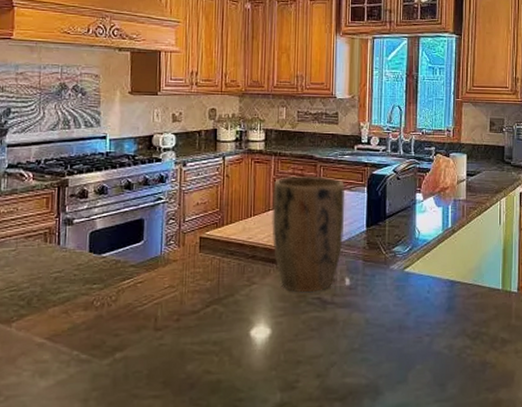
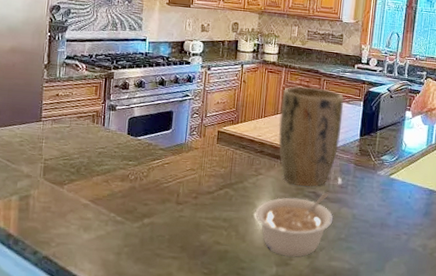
legume: none [251,296,344,380] -> present [255,192,334,257]

